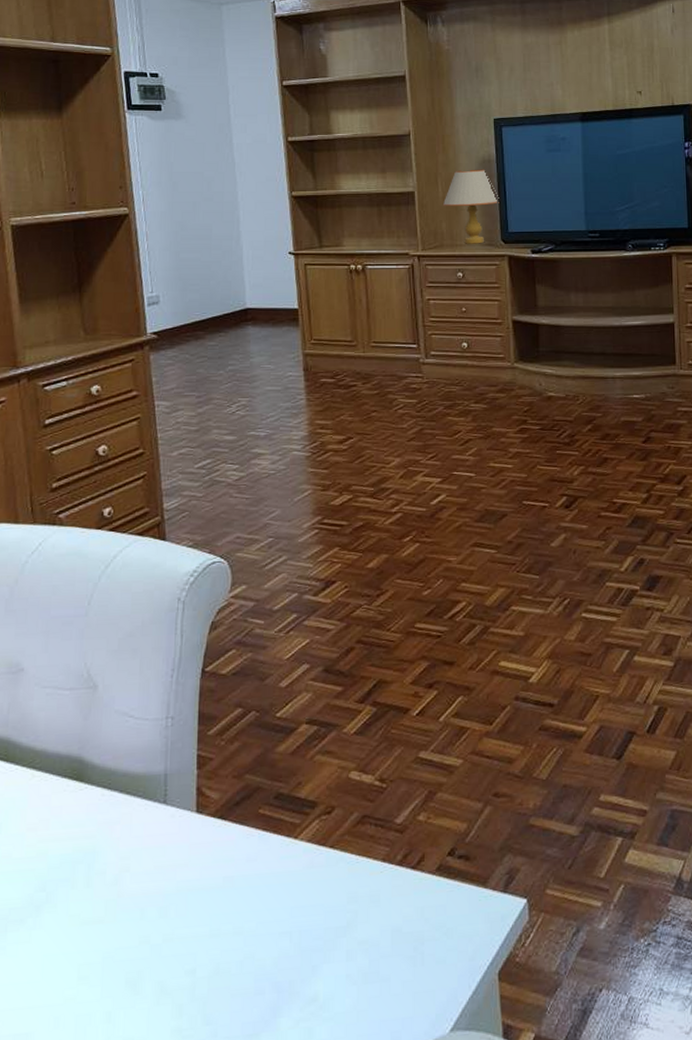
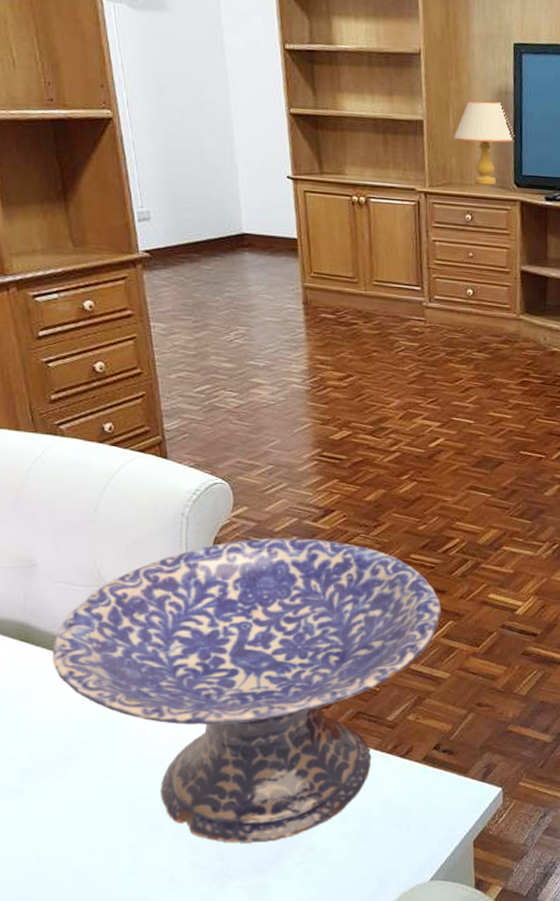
decorative bowl: none [31,614,450,1000] -> present [52,537,442,843]

